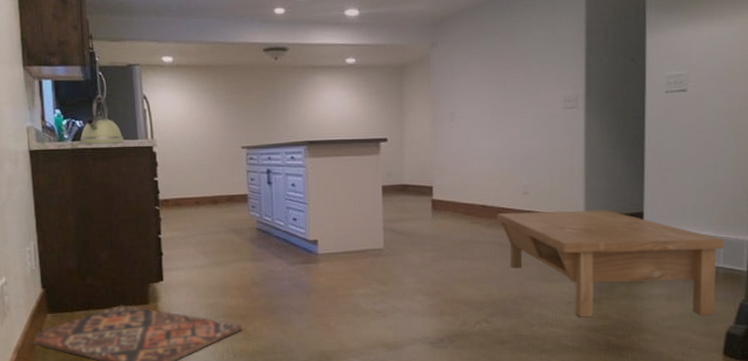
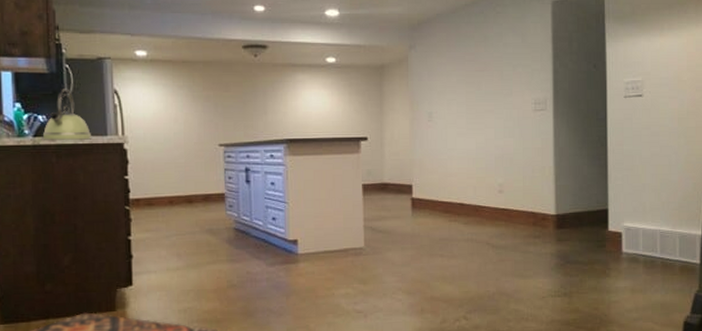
coffee table: present [497,210,724,318] -> none [474,207,679,312]

